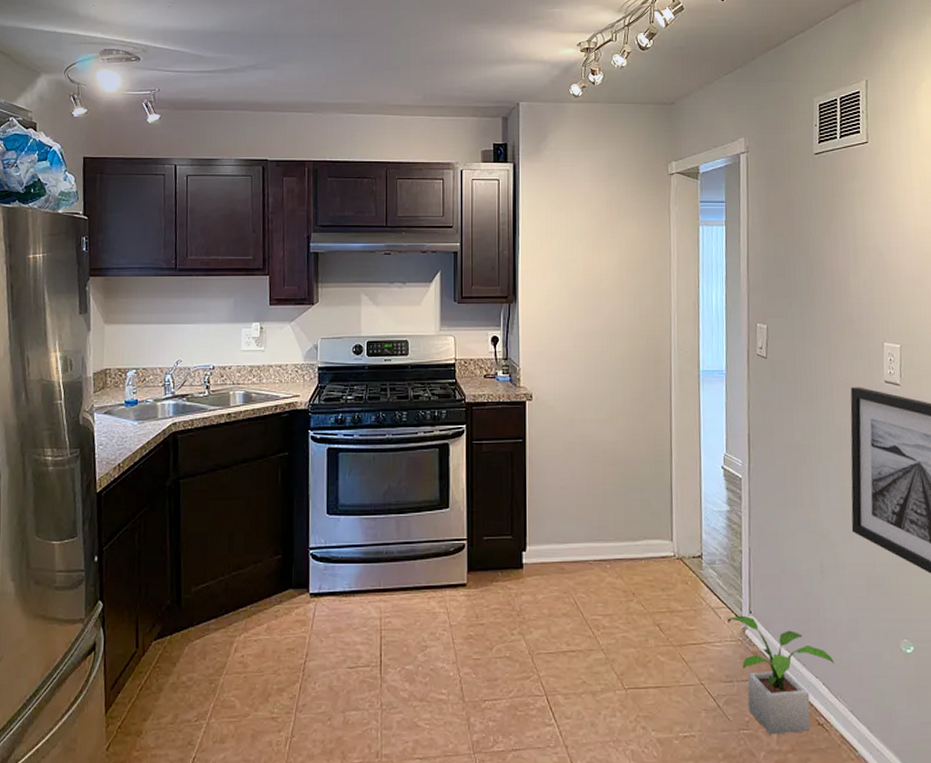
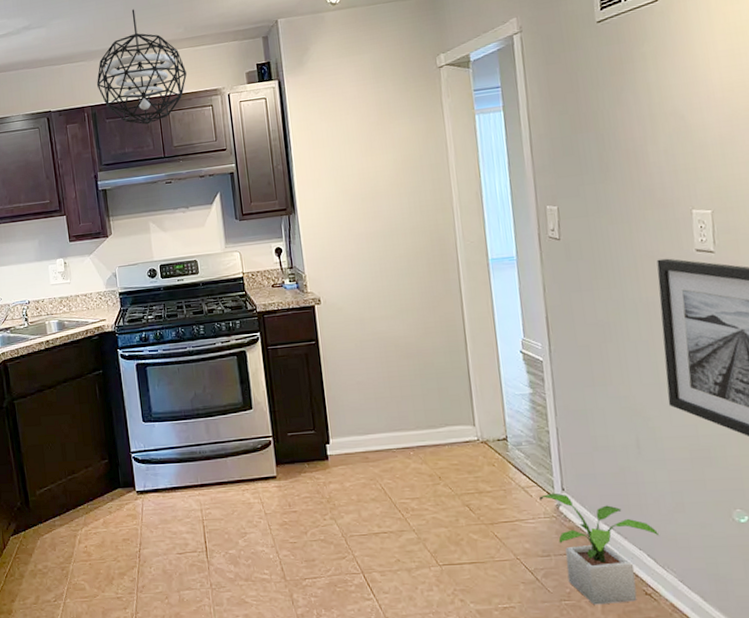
pendant light: none [322,67,420,189] -> present [96,9,187,125]

